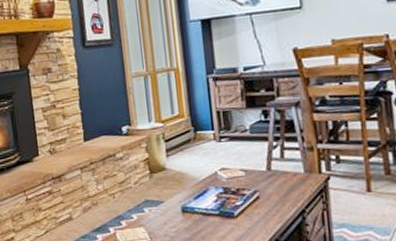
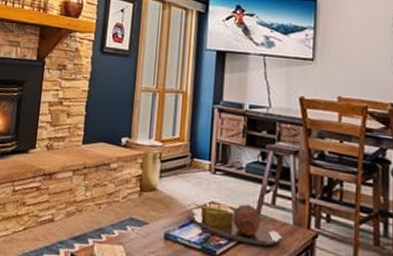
serving tray: none [198,163,298,200] -> present [187,202,284,246]

